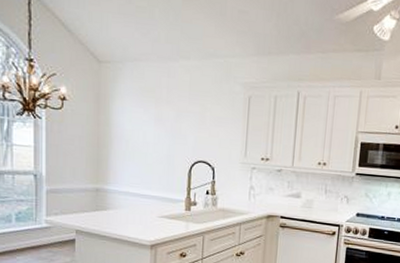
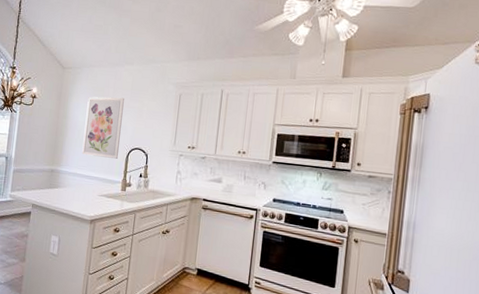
wall art: none [133,99,181,174] -> present [82,96,124,159]

